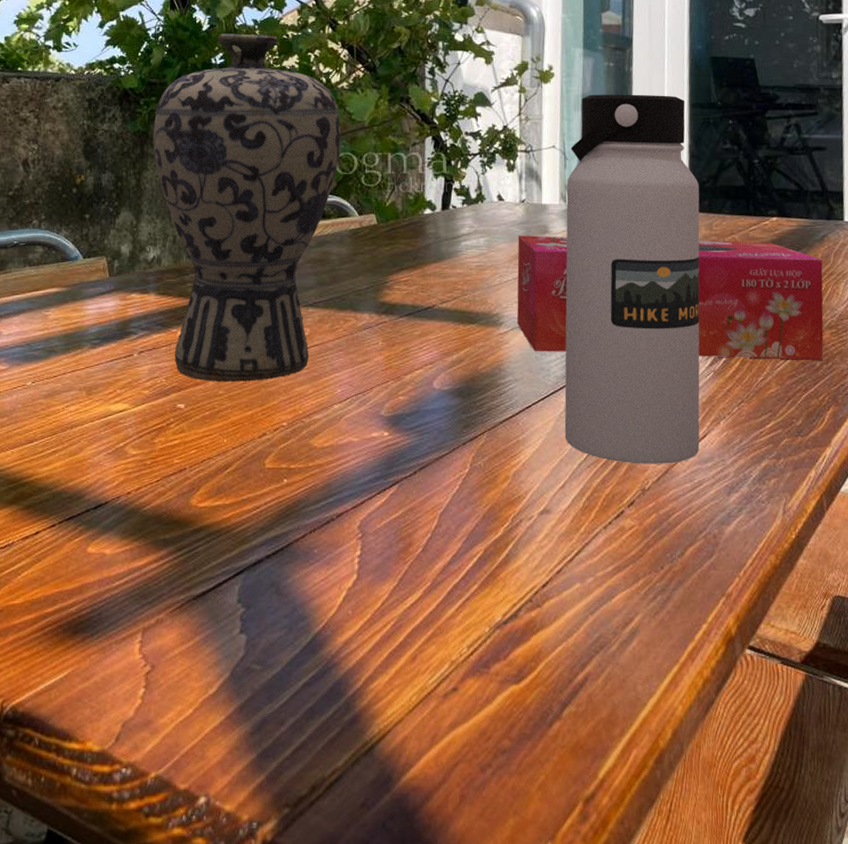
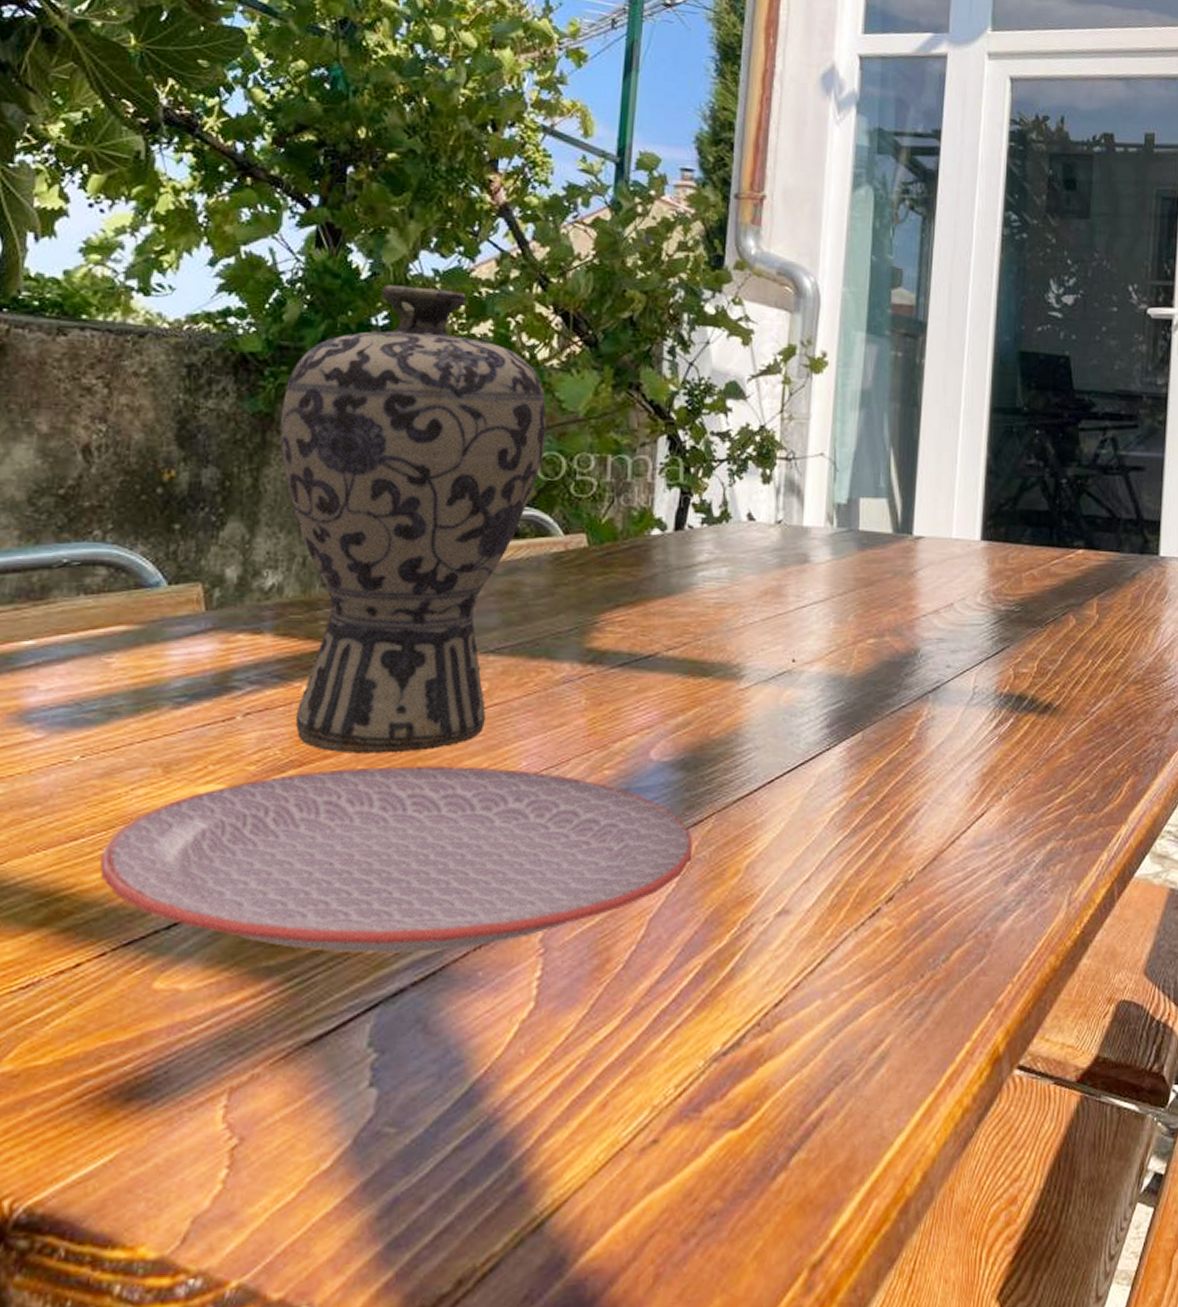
plate: none [48,391,471,533] -> present [99,765,693,954]
tissue box: present [517,235,824,360] -> none [763,565,1132,721]
water bottle: present [564,94,700,464] -> none [813,390,996,851]

